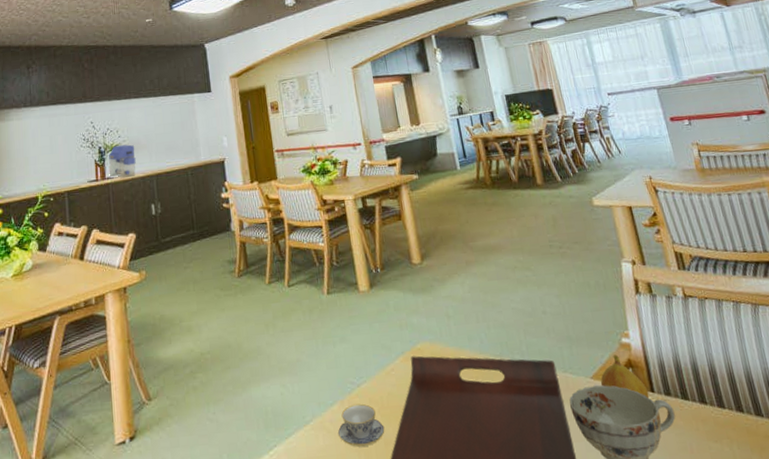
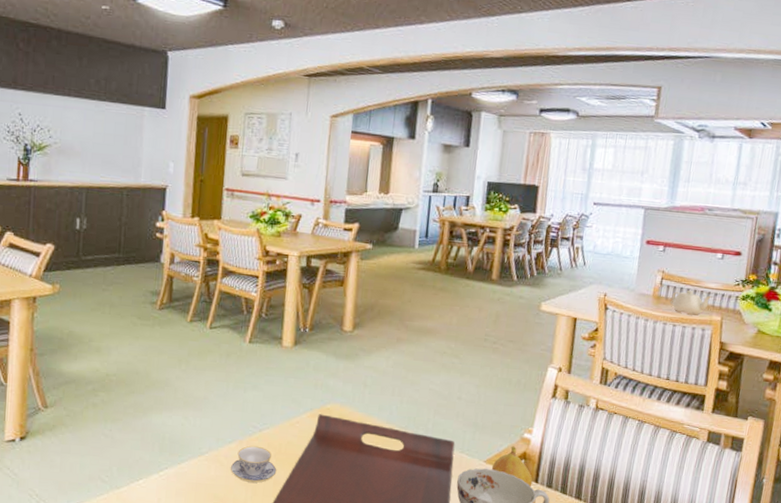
tissue dispenser: present [109,144,136,179] -> none [34,146,67,185]
teapot: none [714,156,755,182] -> present [669,289,712,316]

